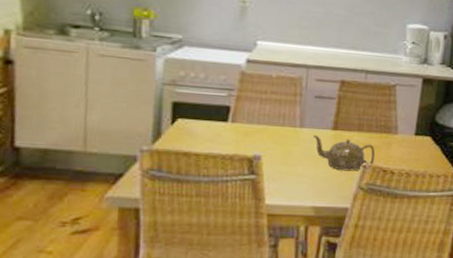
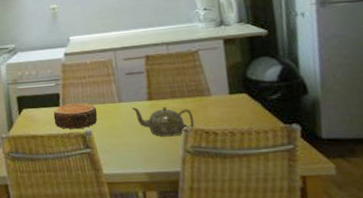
bowl: none [217,120,273,151] -> present [53,102,98,129]

